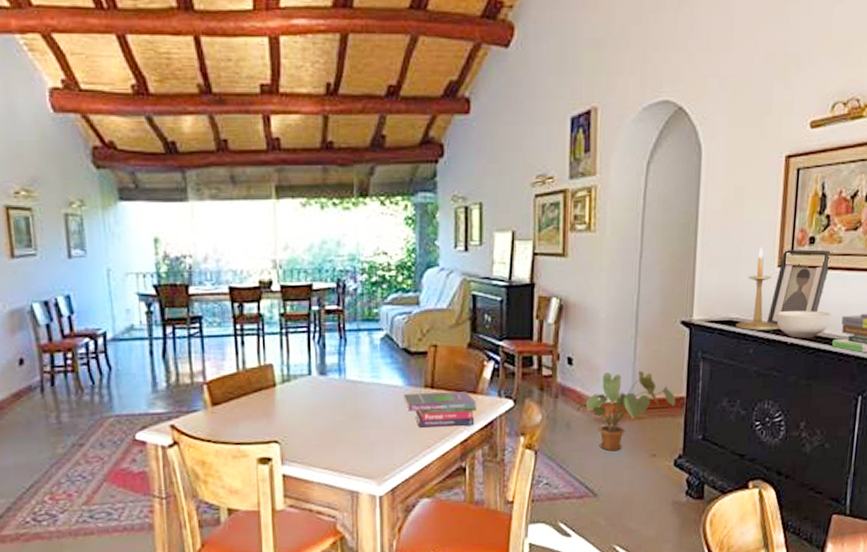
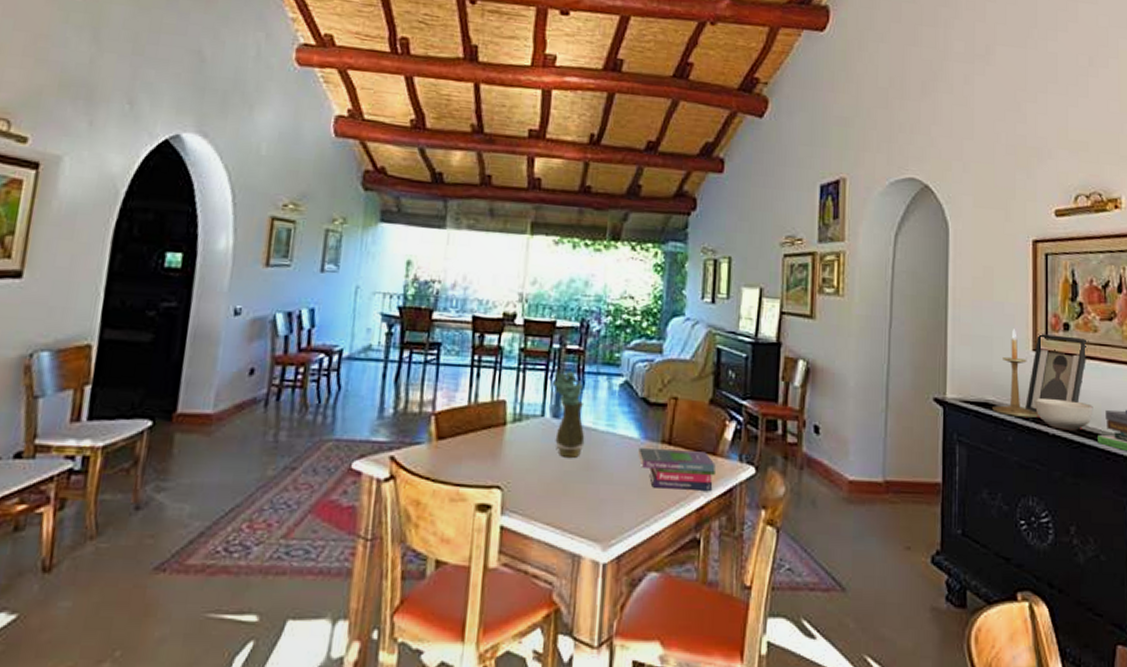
vase: none [316,327,352,409] -> present [553,366,585,458]
house plant: present [577,371,676,452] -> none [823,446,931,539]

